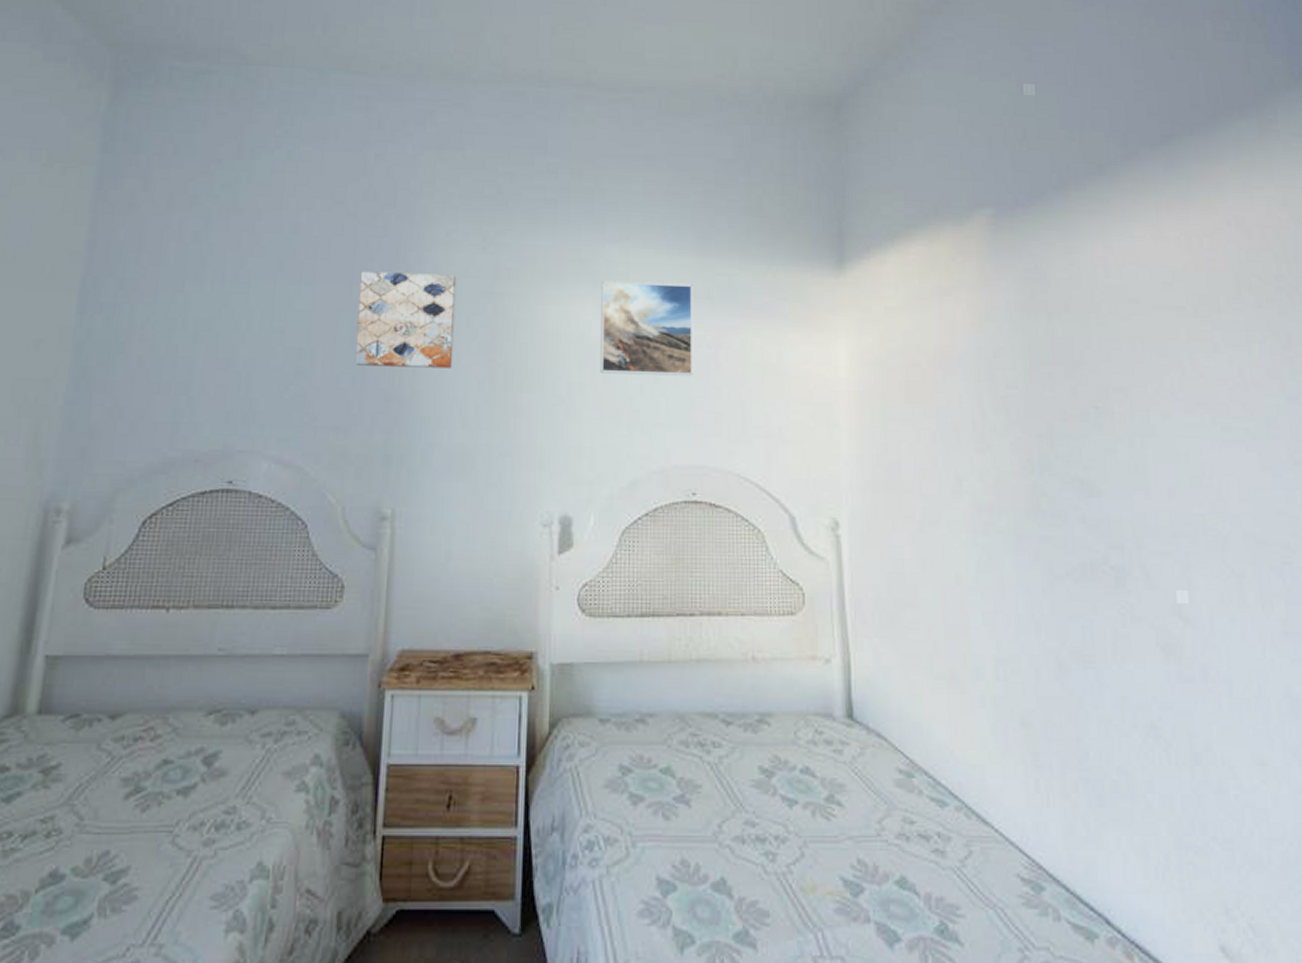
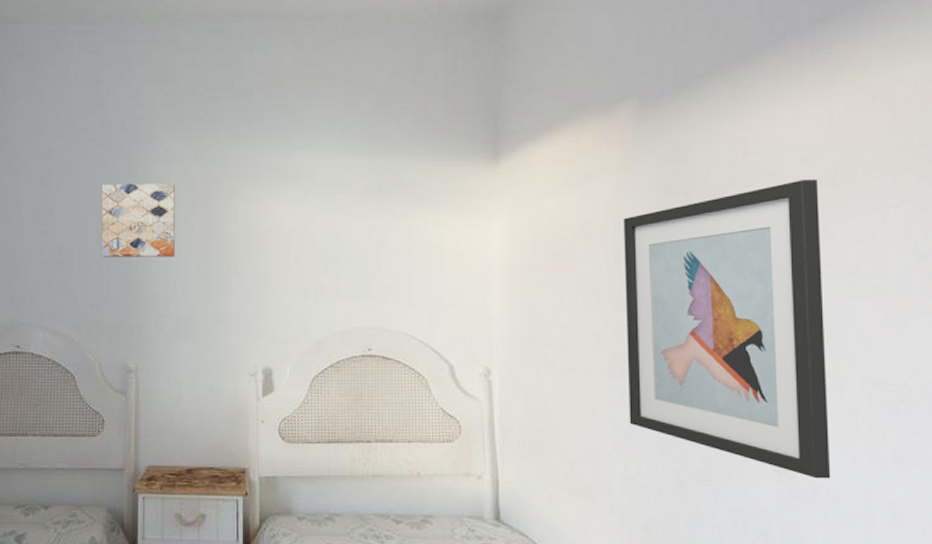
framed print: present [600,280,694,376] -> none [290,180,368,256]
wall art: none [982,308,1221,659] -> present [623,180,831,479]

